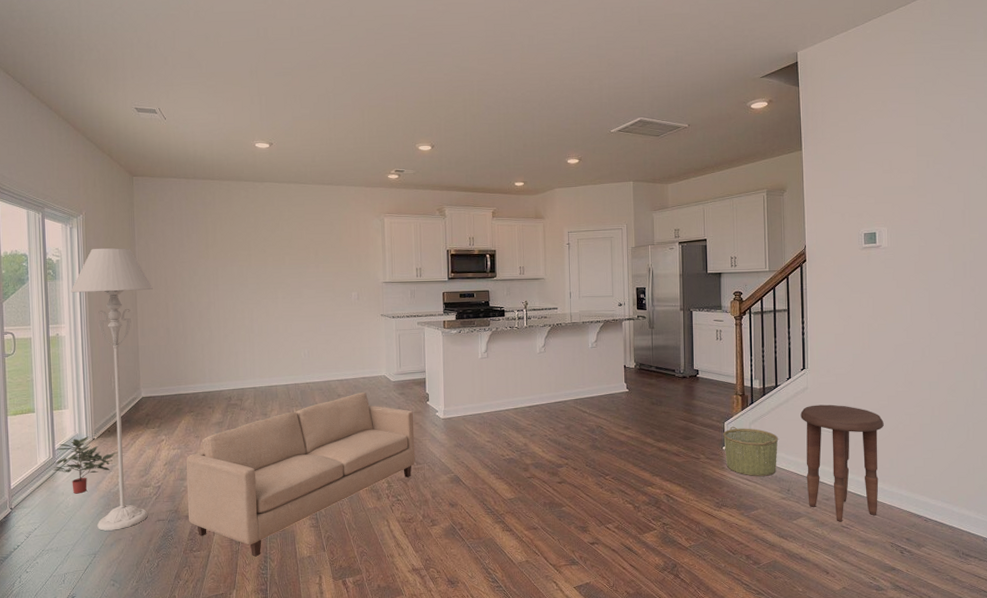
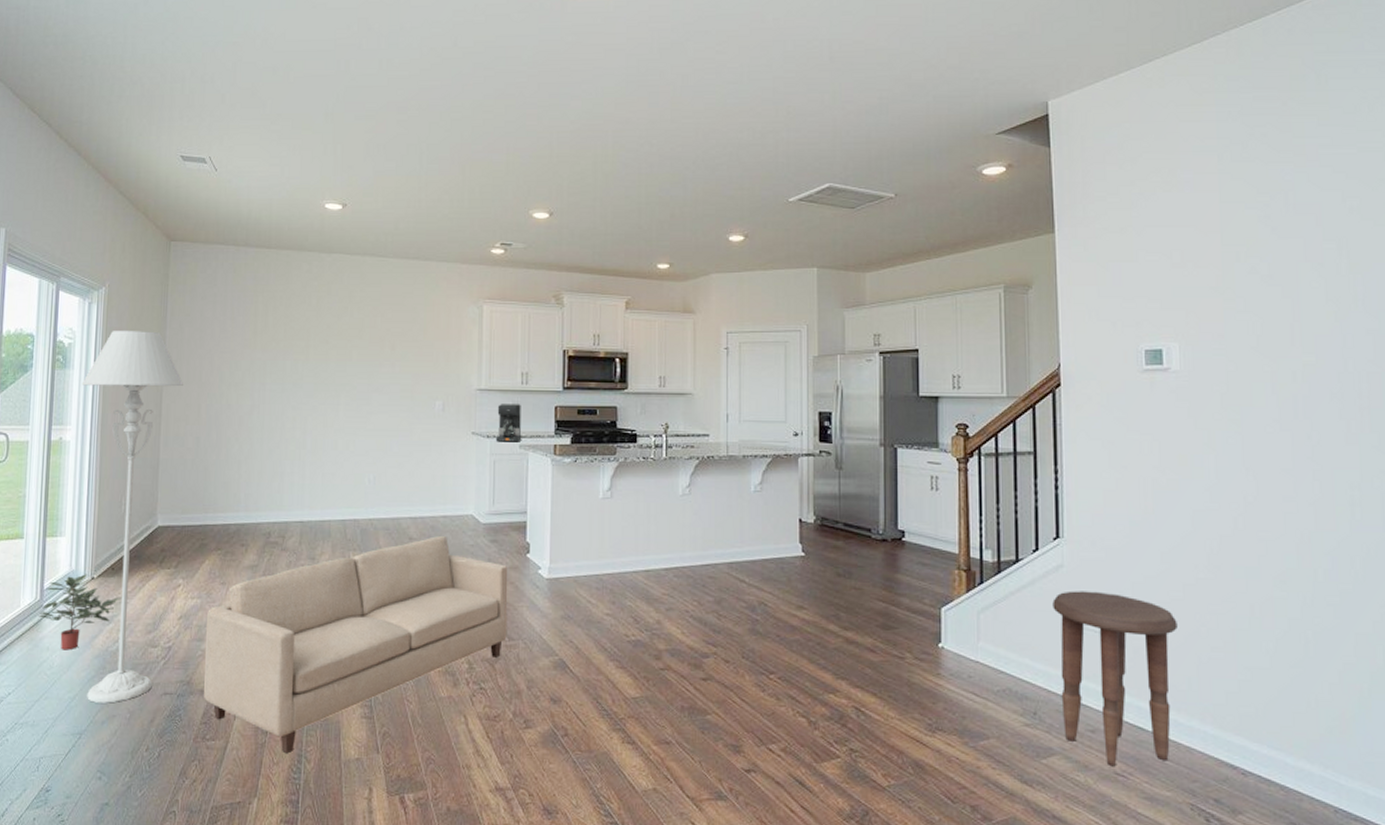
coffee maker: none [399,292,419,321] -> present [495,404,522,442]
basket: present [723,426,779,476] -> none [939,614,1020,690]

